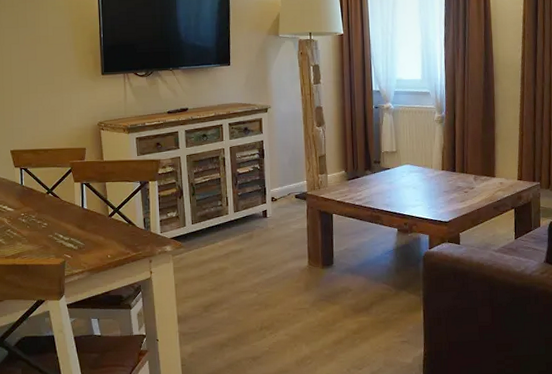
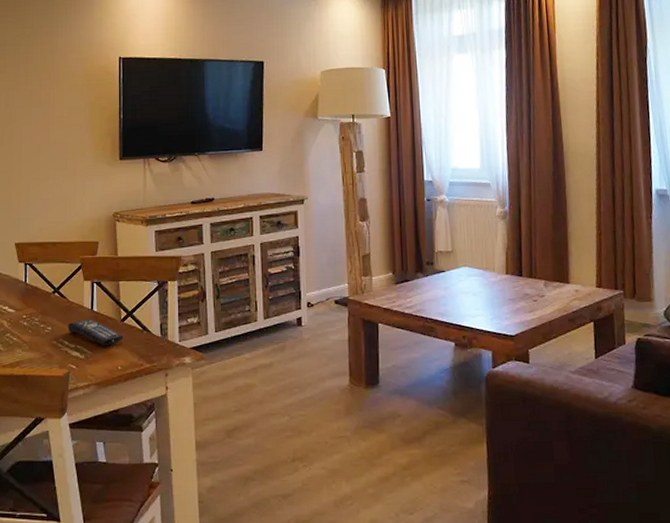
remote control: none [62,215,112,238] -> present [68,318,124,346]

